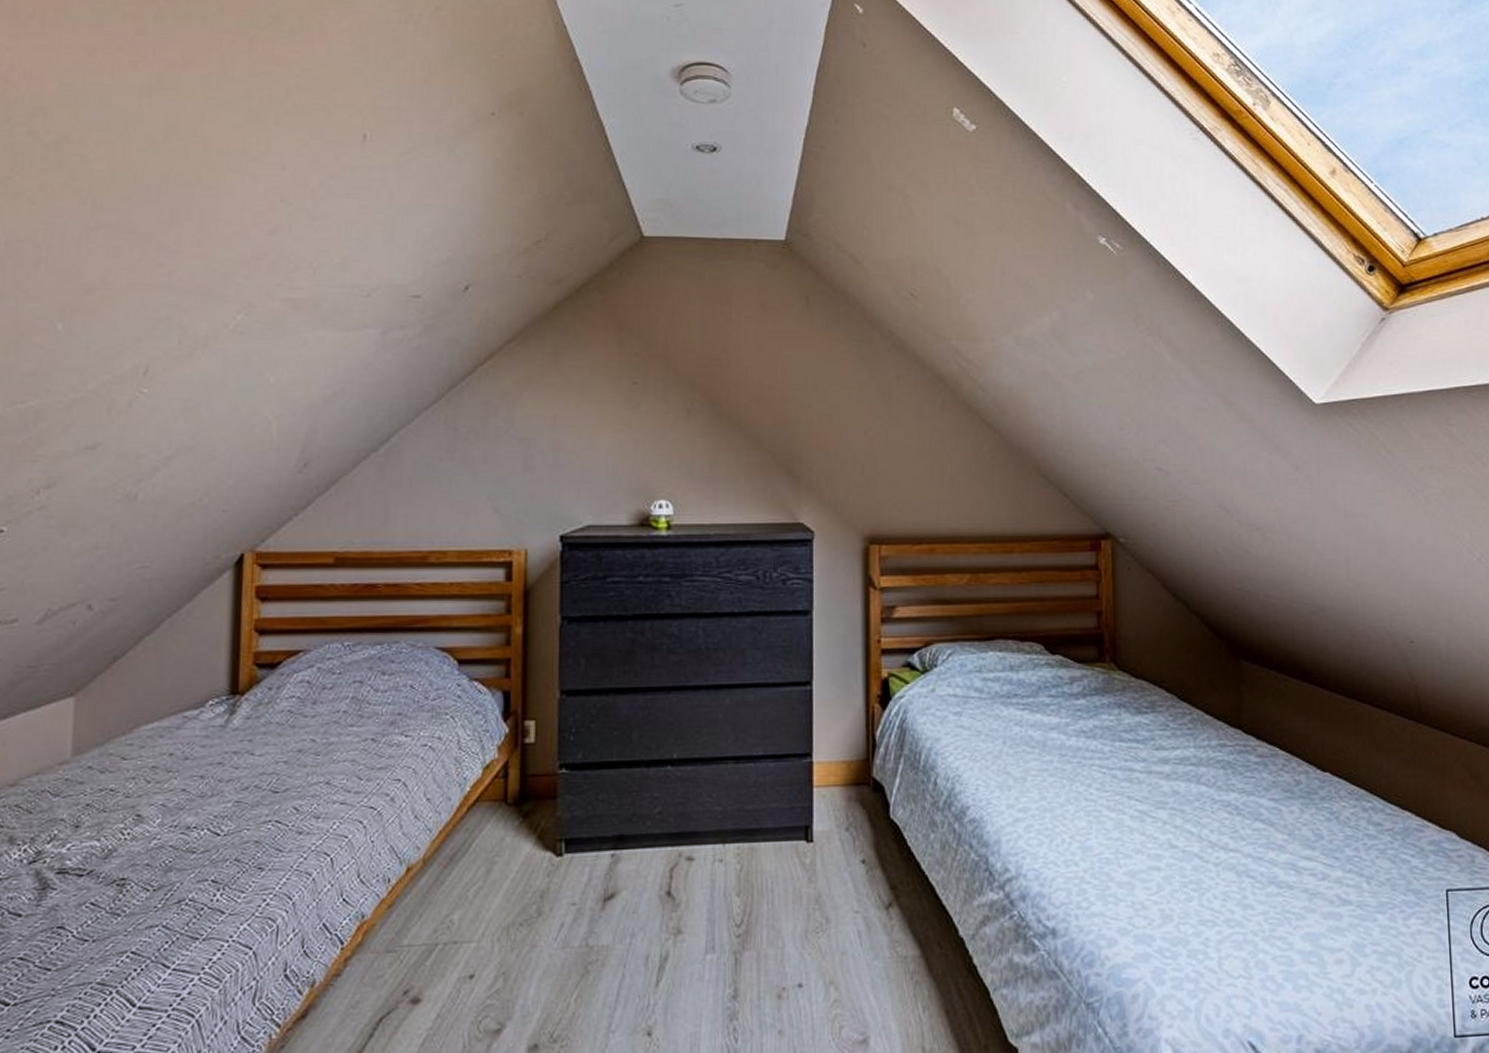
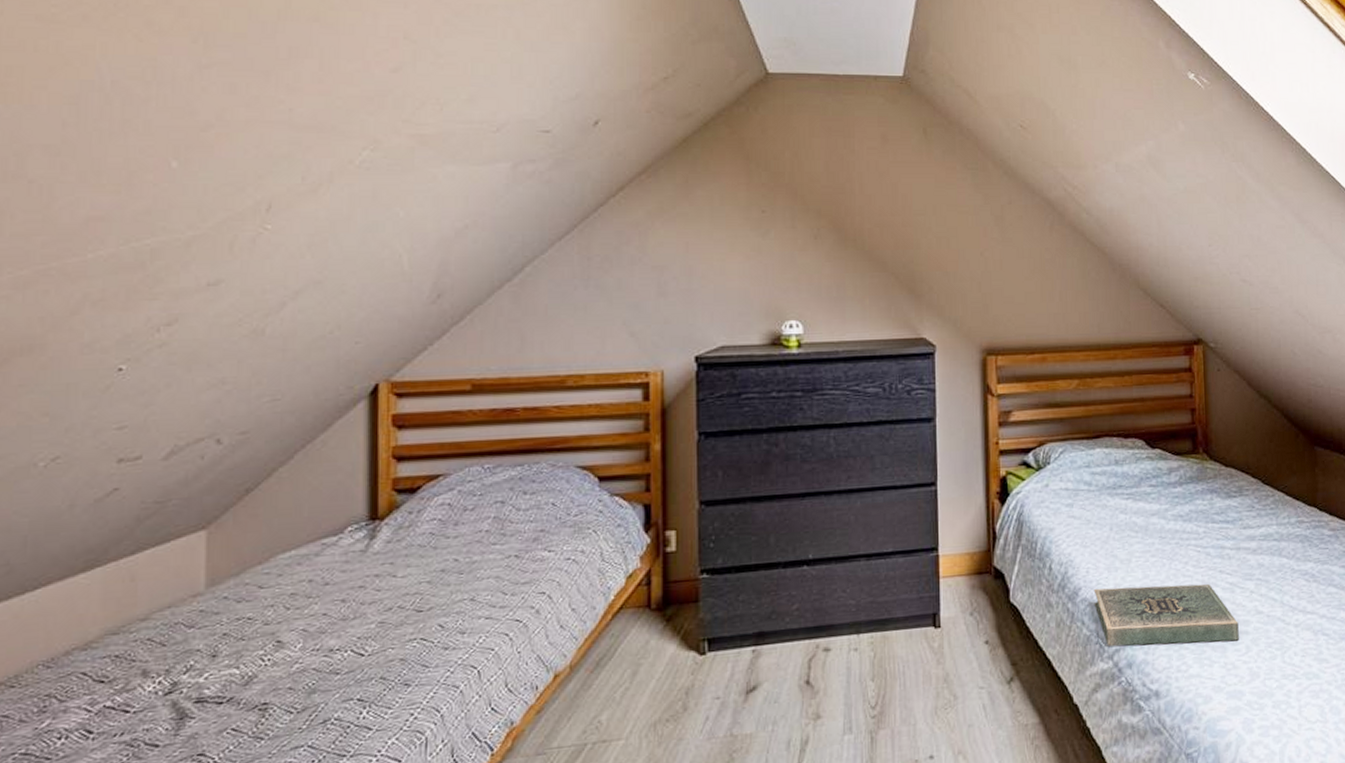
book: none [983,808,1149,878] -> present [1093,583,1239,646]

